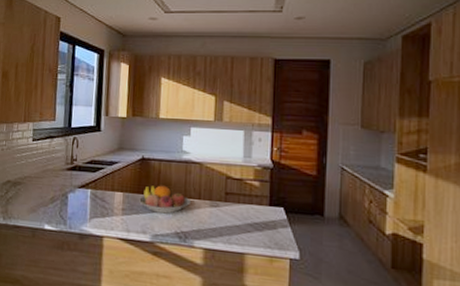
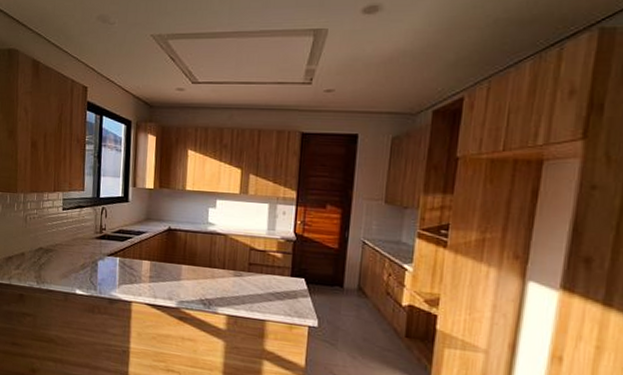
fruit bowl: present [139,185,192,214] -> none [166,255,216,282]

